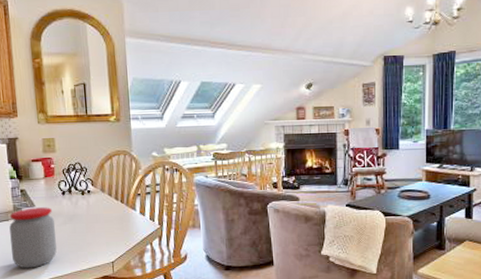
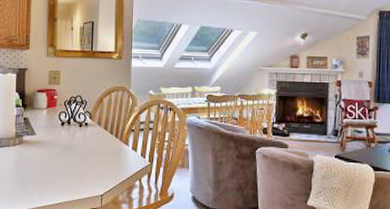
jar: present [9,207,57,269] -> none [9,135,52,195]

